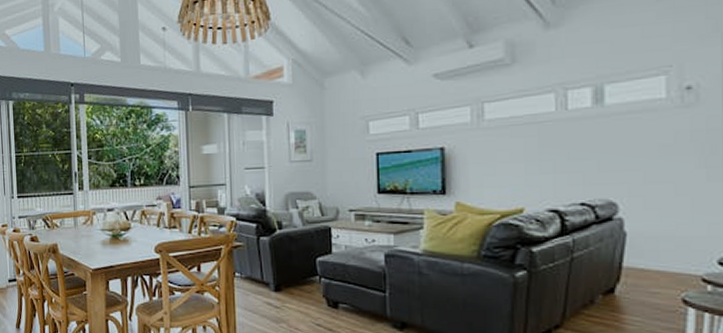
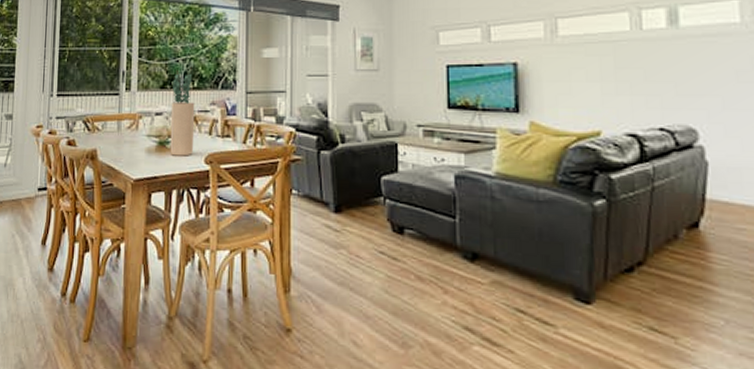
vase: none [121,165,145,247] -> present [170,66,195,156]

